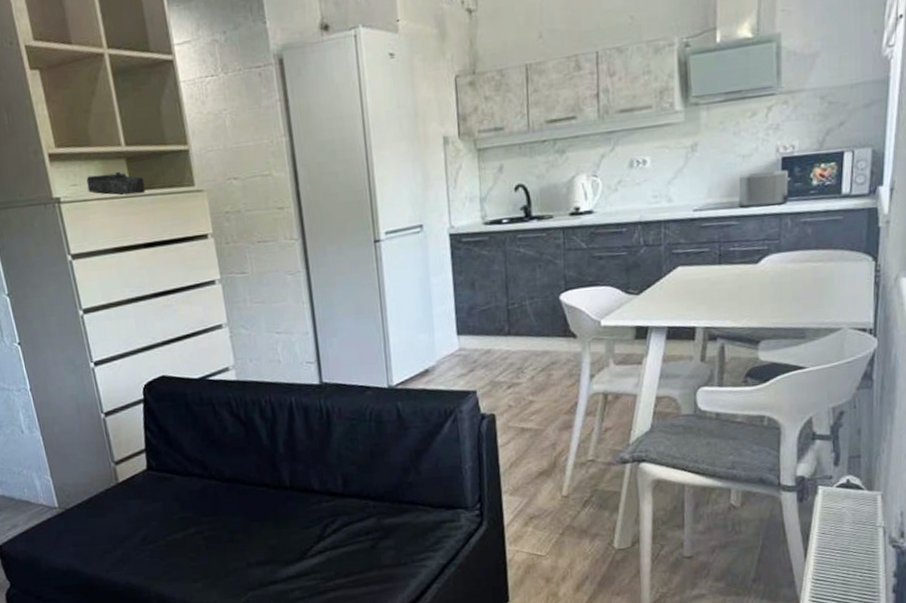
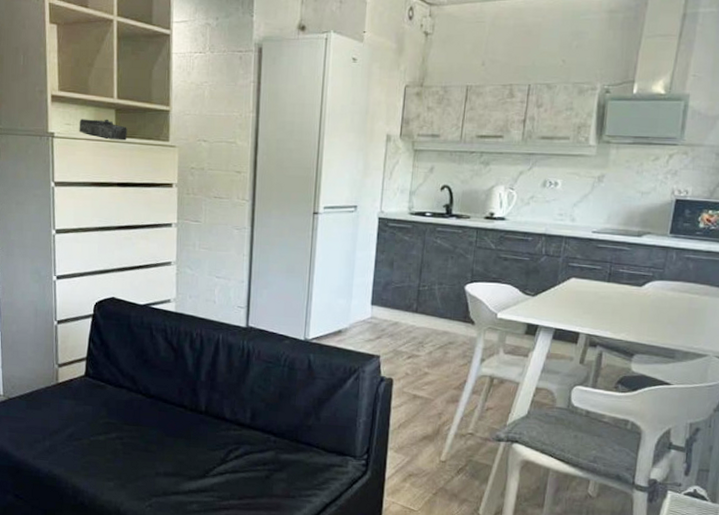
toaster: present [738,169,791,208] -> none [633,208,681,240]

